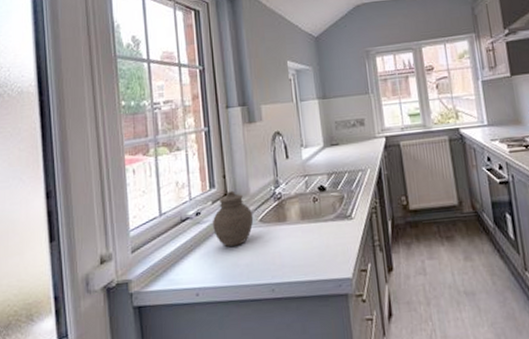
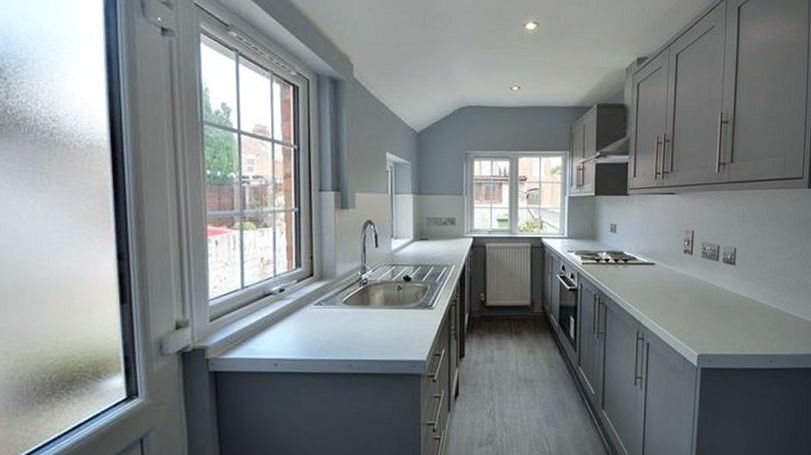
jar: present [213,190,254,248] -> none [296,272,338,325]

